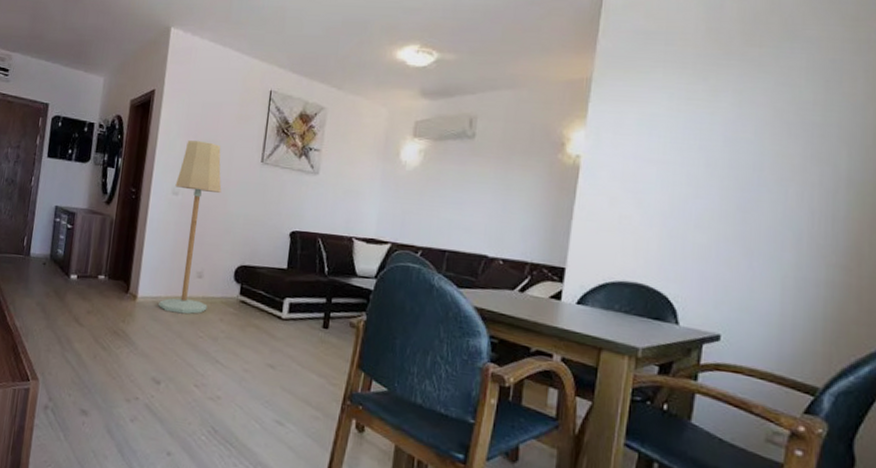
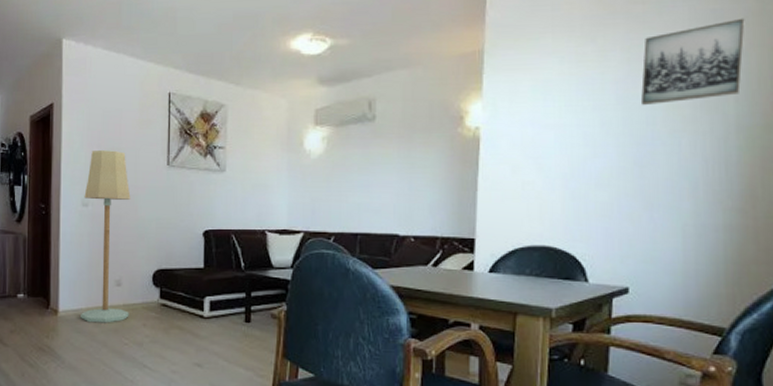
wall art: none [748,71,865,151] -> present [640,18,745,106]

